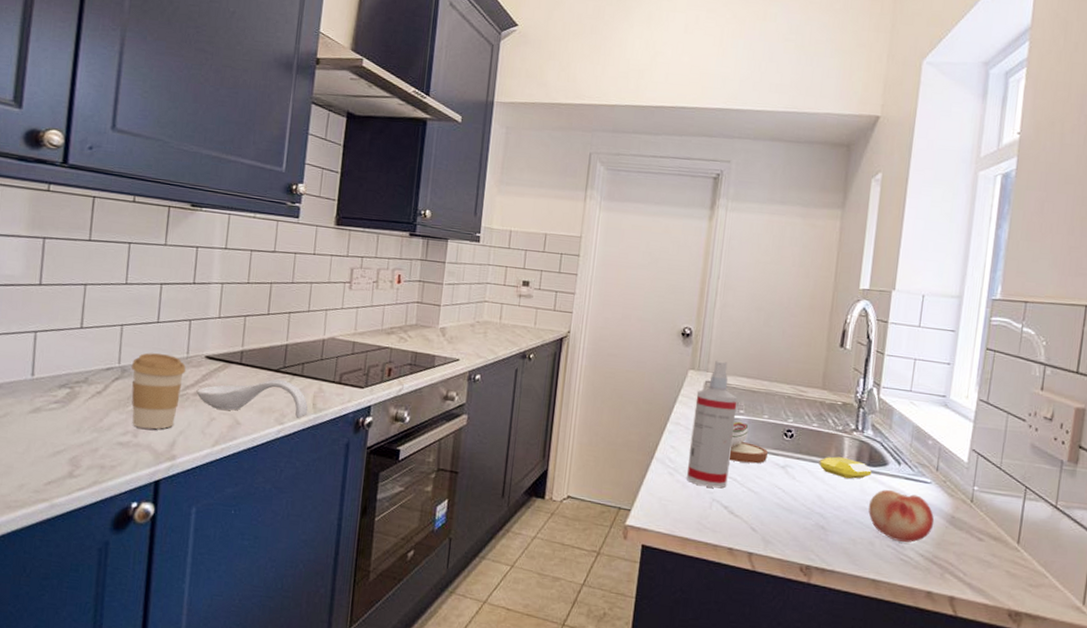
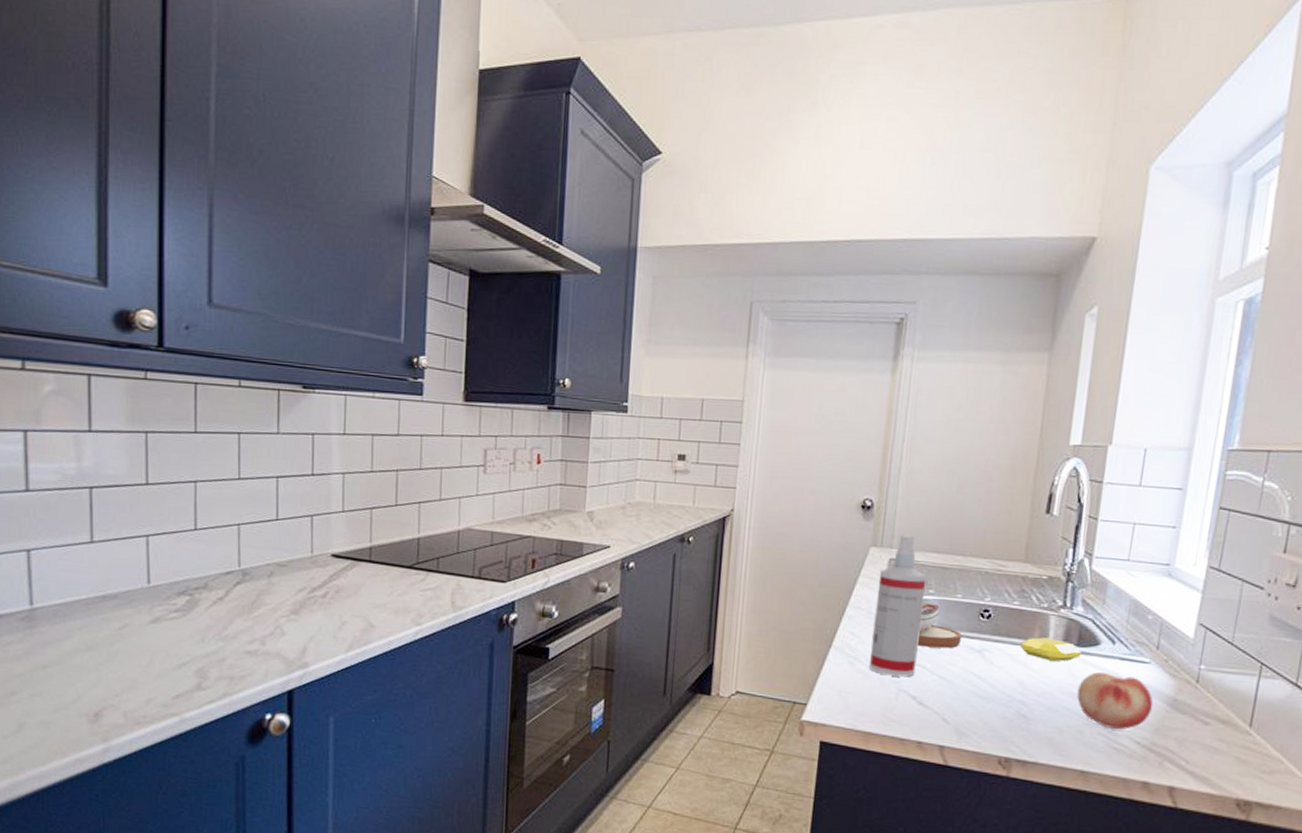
coffee cup: present [131,352,186,430] -> none [252,553,312,636]
spoon rest: present [196,379,308,418] -> none [324,576,447,618]

